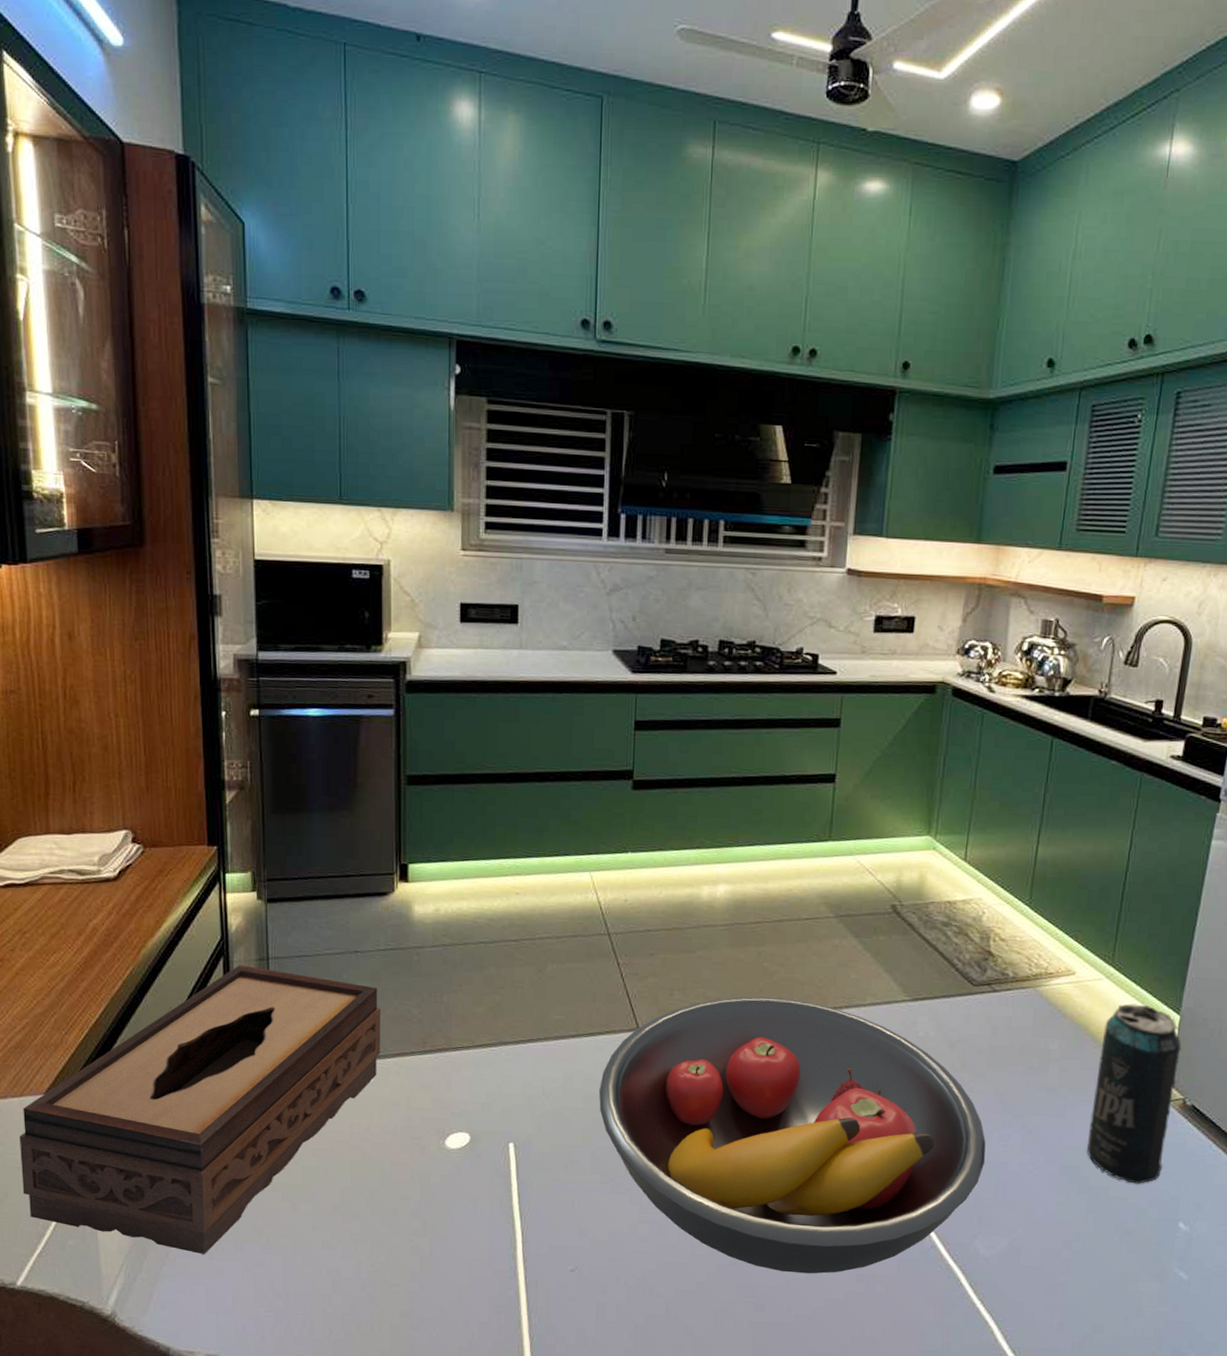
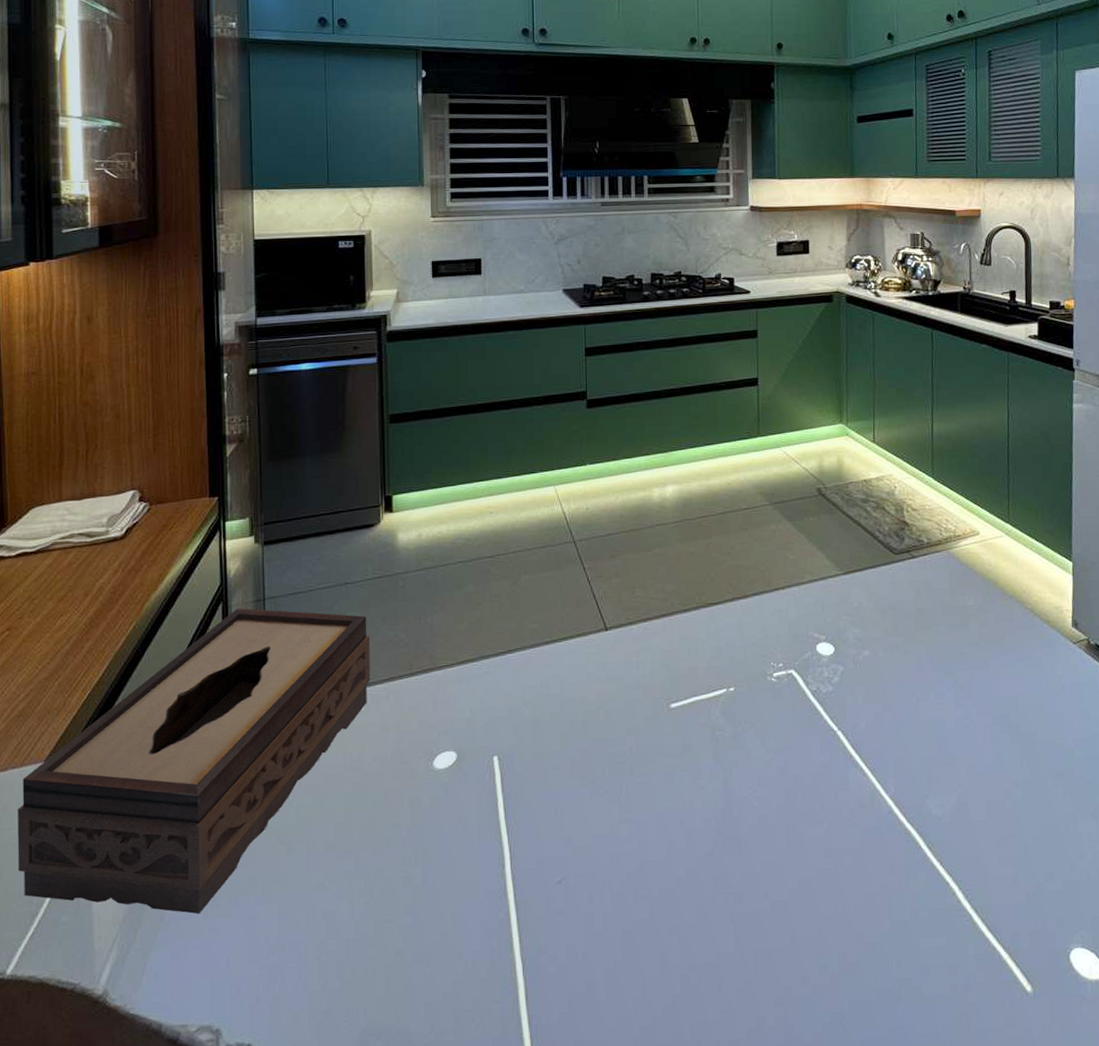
fruit bowl: present [598,997,986,1274] -> none [573,585,926,857]
beverage can: present [1087,1003,1182,1184] -> none [1010,555,1080,726]

